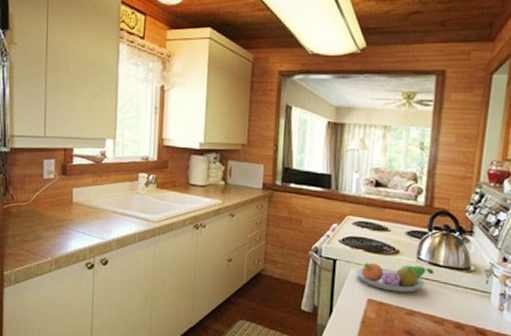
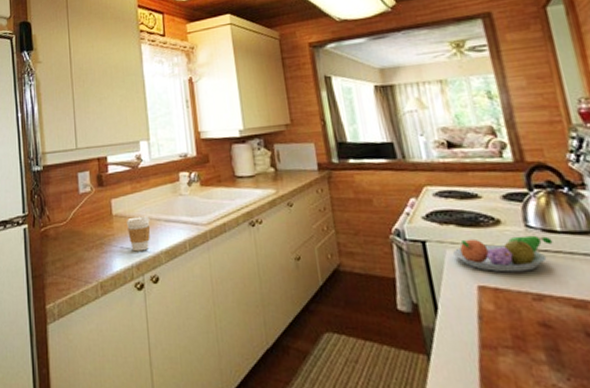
coffee cup: none [84,206,107,237] -> present [126,216,151,252]

